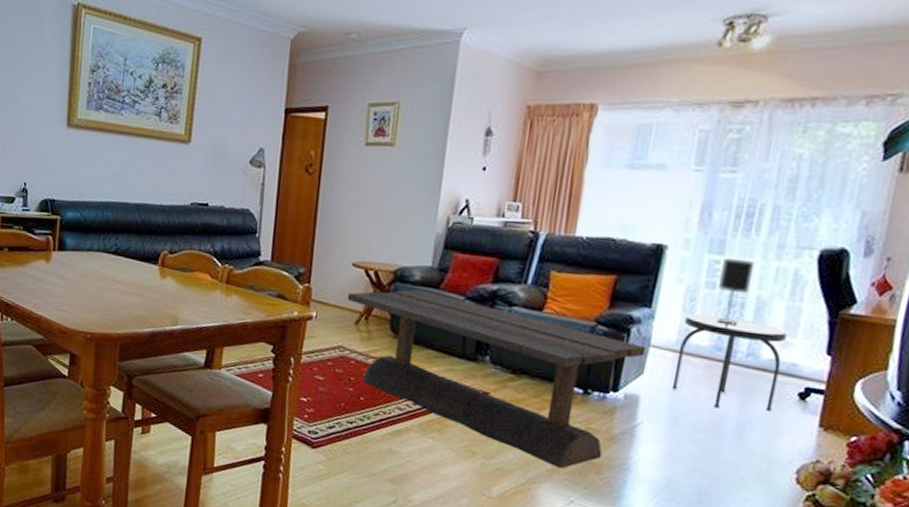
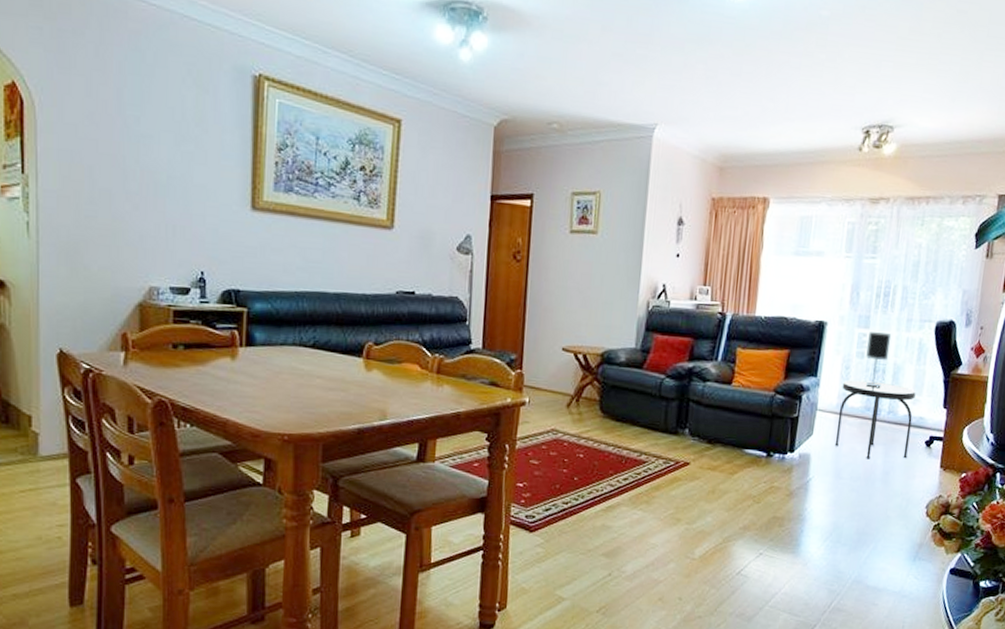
coffee table: present [347,289,646,469] -> none [558,370,814,526]

